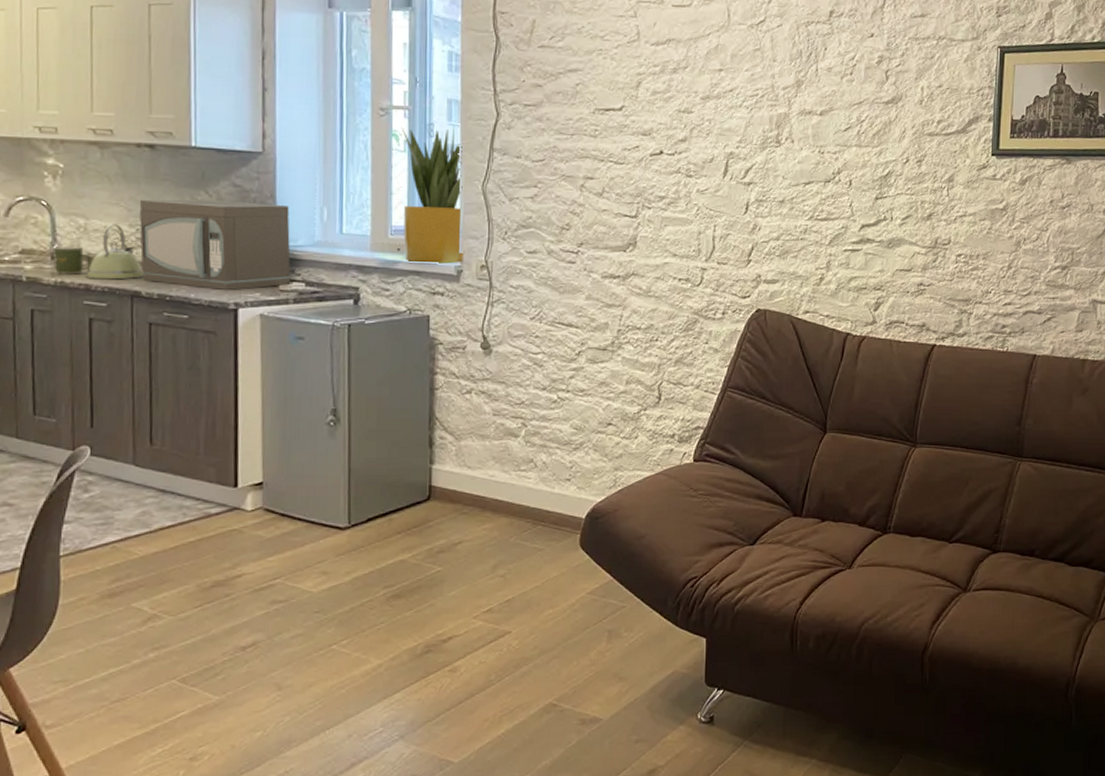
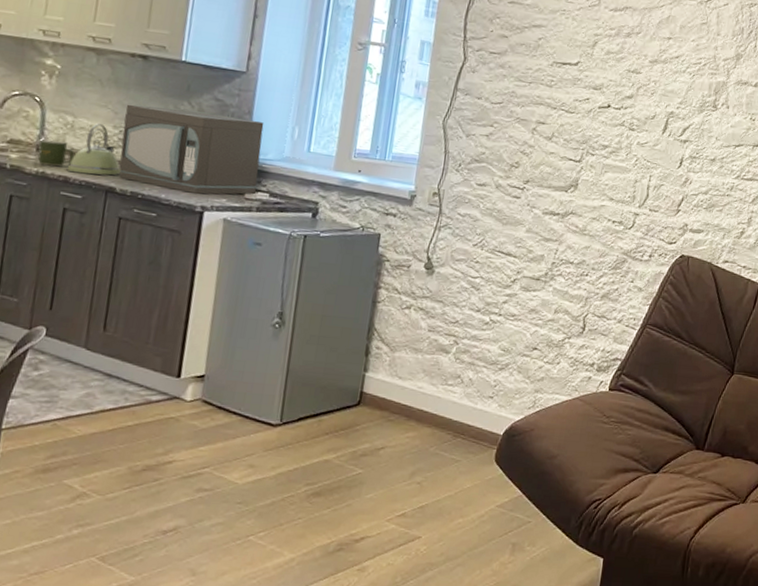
planter: present [401,126,465,264] -> none [364,62,429,189]

